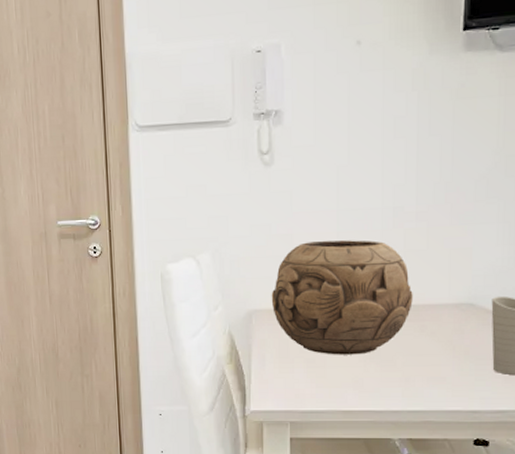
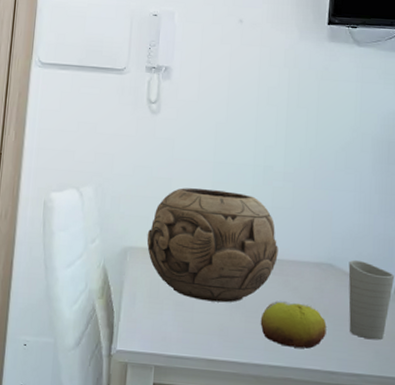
fruit: none [396,347,468,391] -> present [260,301,327,349]

